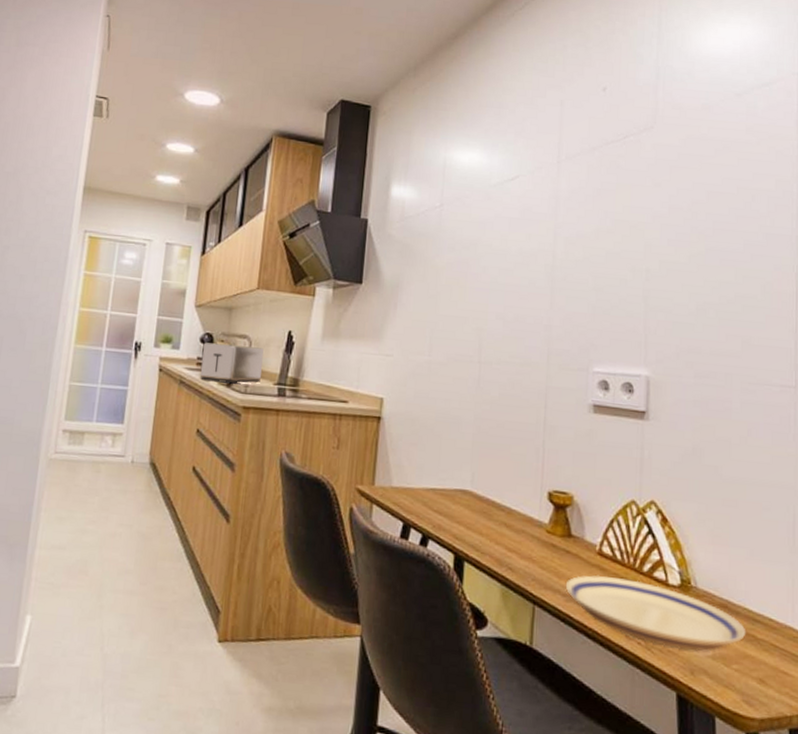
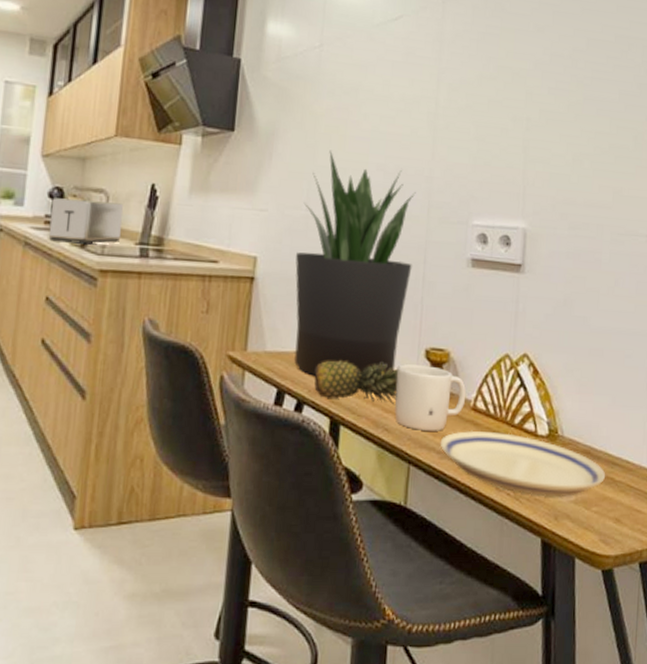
planter: none [419,300,535,515] -> present [294,150,416,375]
fruit: none [438,498,521,545] -> present [314,360,398,405]
mug: none [518,505,592,574] -> present [394,364,467,431]

